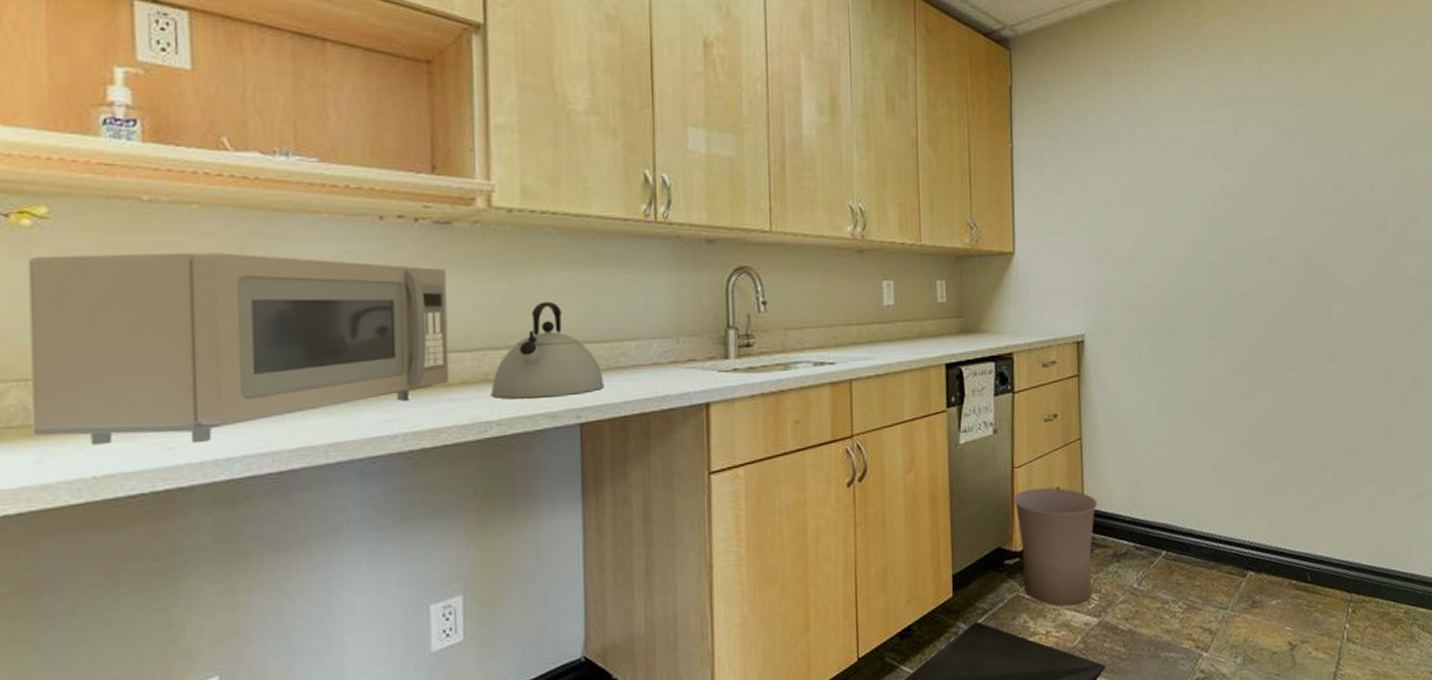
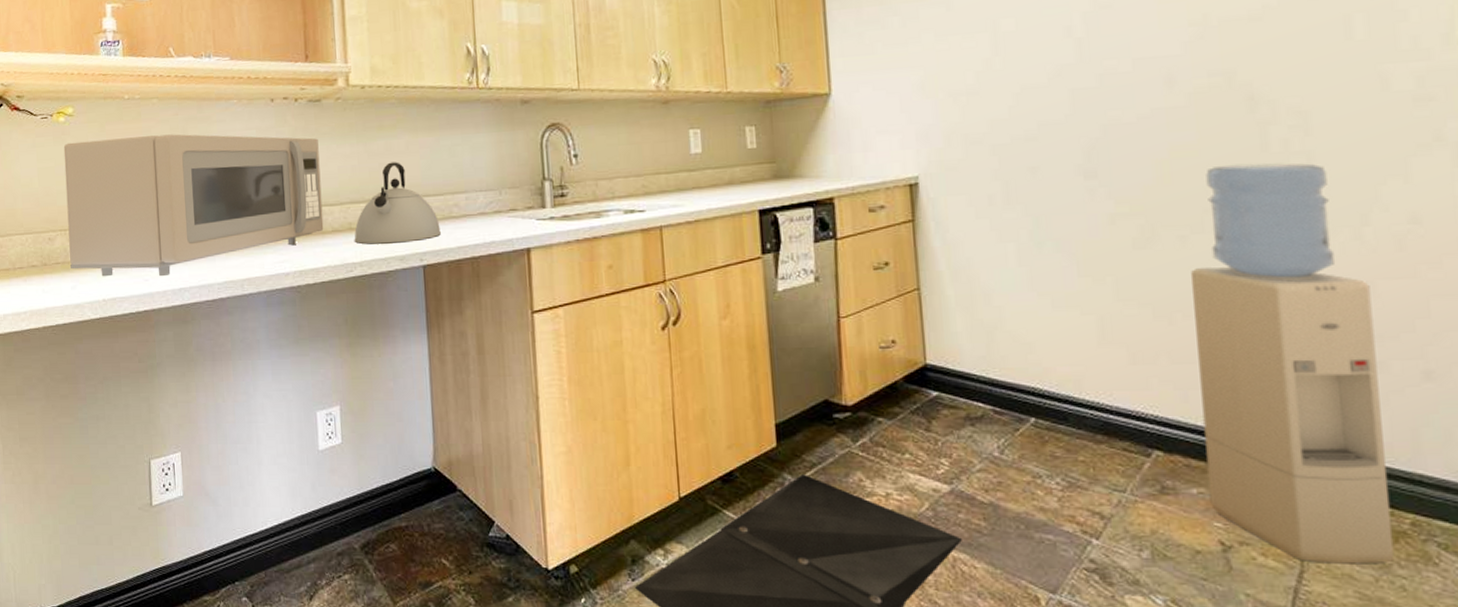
waste bin: present [1013,487,1097,606] -> none [840,340,943,469]
water cooler: none [1279,330,1394,651] -> present [1191,162,1395,565]

